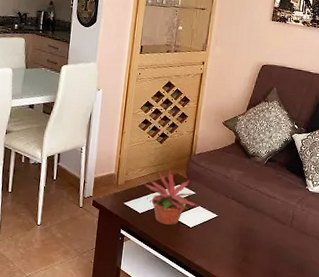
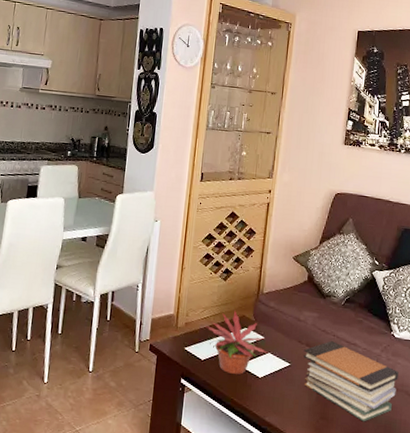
book stack: none [229,195,311,263] -> present [303,341,399,422]

